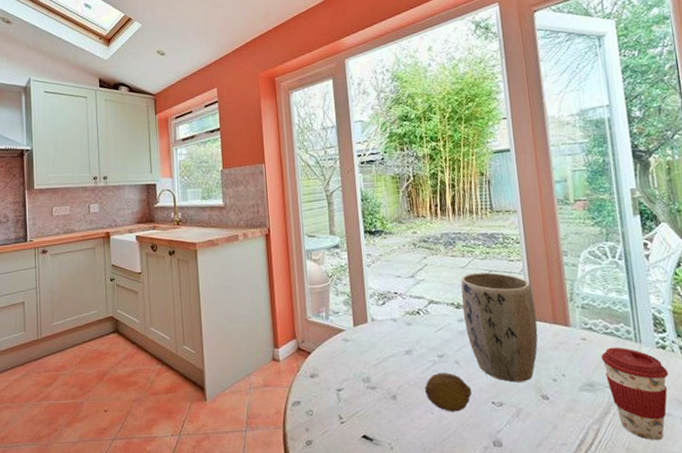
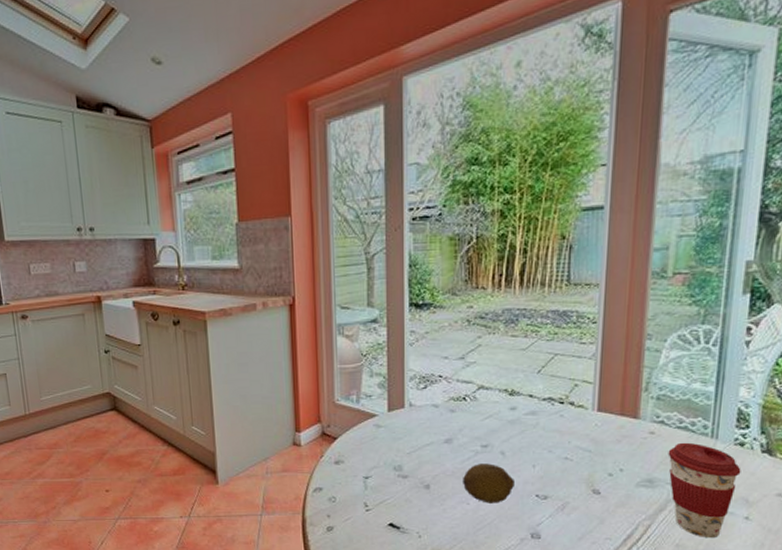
plant pot: present [461,272,538,383] -> none [516,356,603,476]

